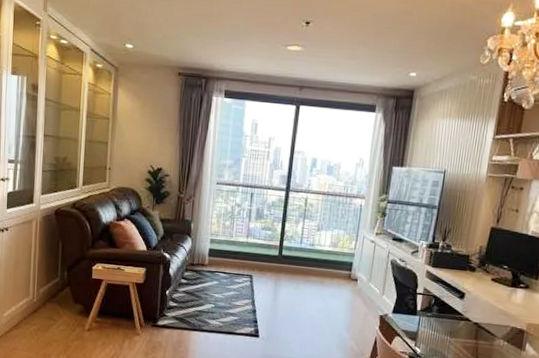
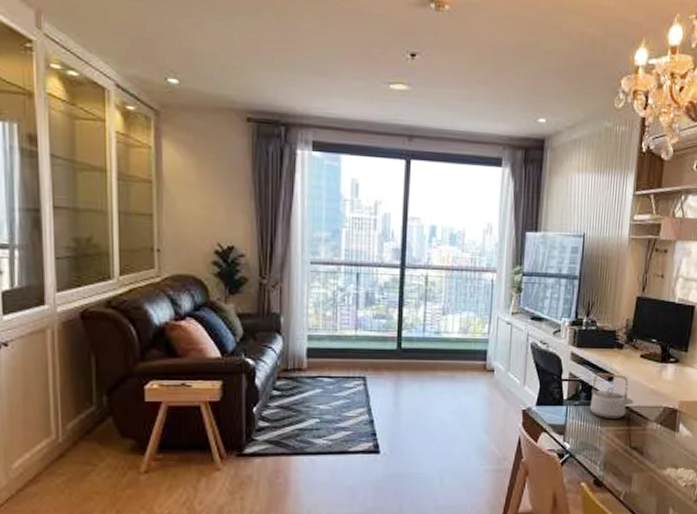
teapot: none [441,290,483,333] -> present [590,372,634,420]

